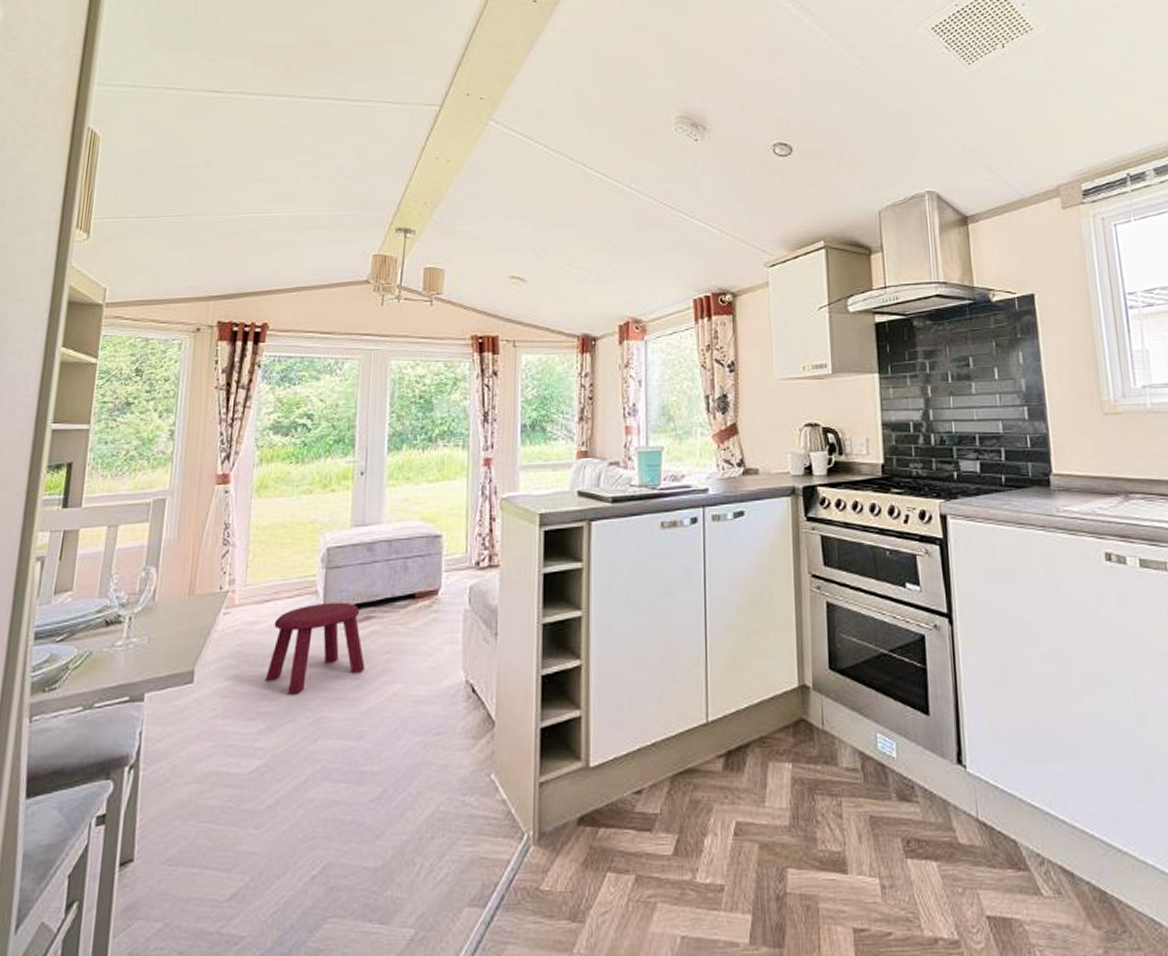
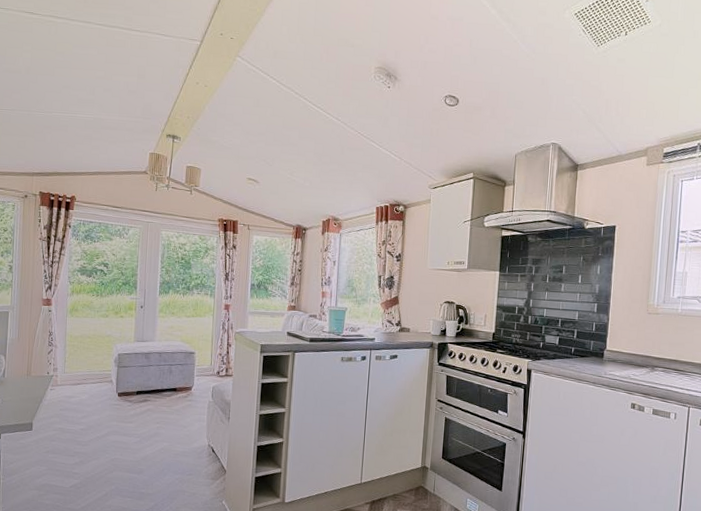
stool: present [265,602,365,694] -> none [79,388,143,443]

